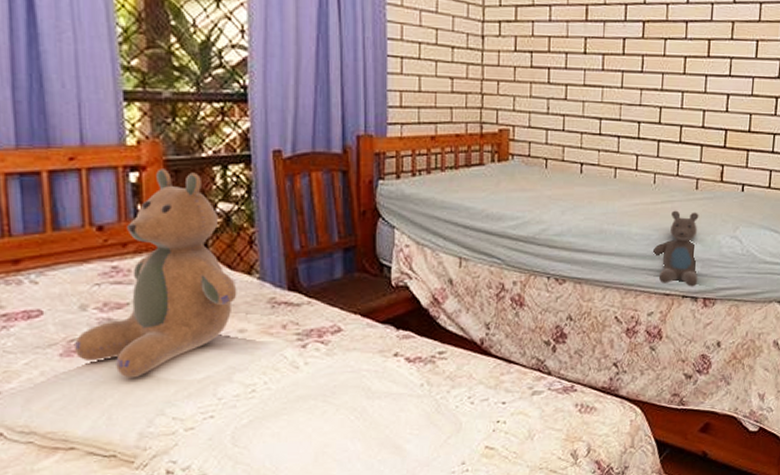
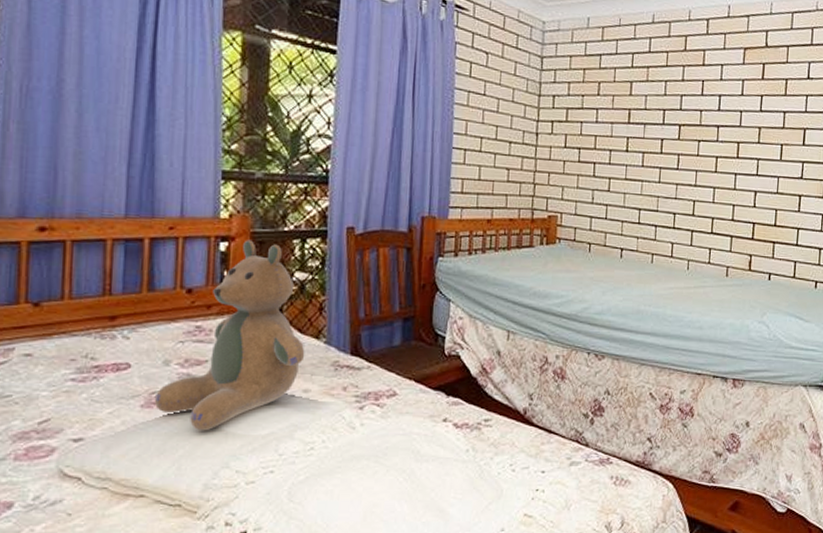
stuffed animal: present [653,210,699,287] -> none [686,295,729,368]

